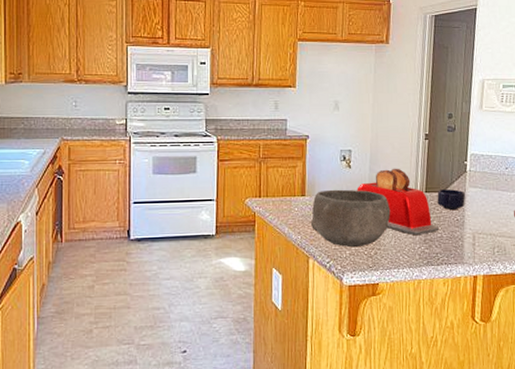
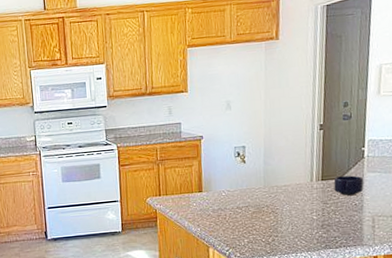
bowl: present [310,189,391,248] -> none [208,182,287,236]
toaster: present [357,168,440,236] -> none [252,159,337,222]

